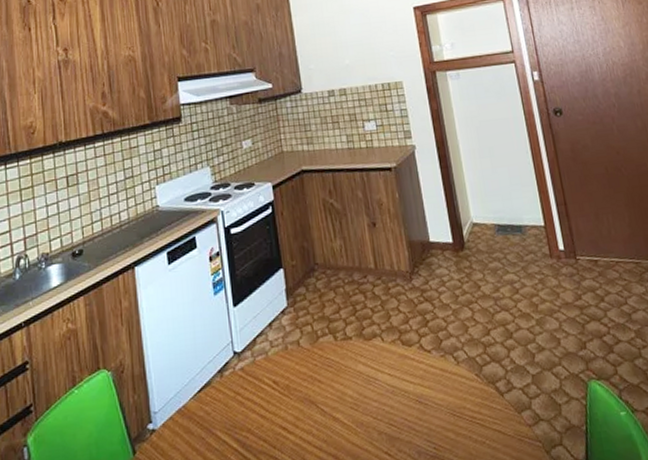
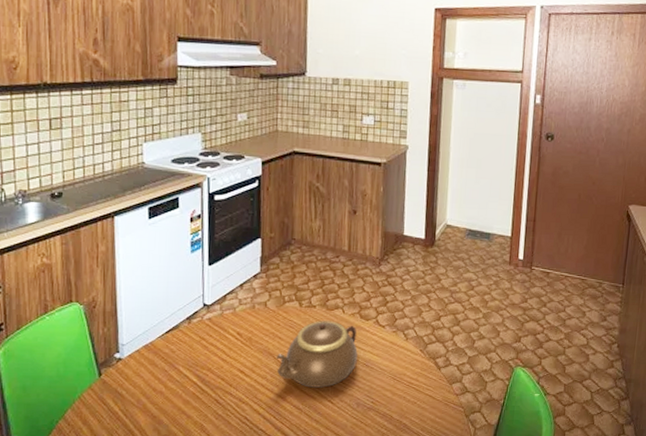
teapot: none [318,352,408,439] -> present [276,321,358,388]

